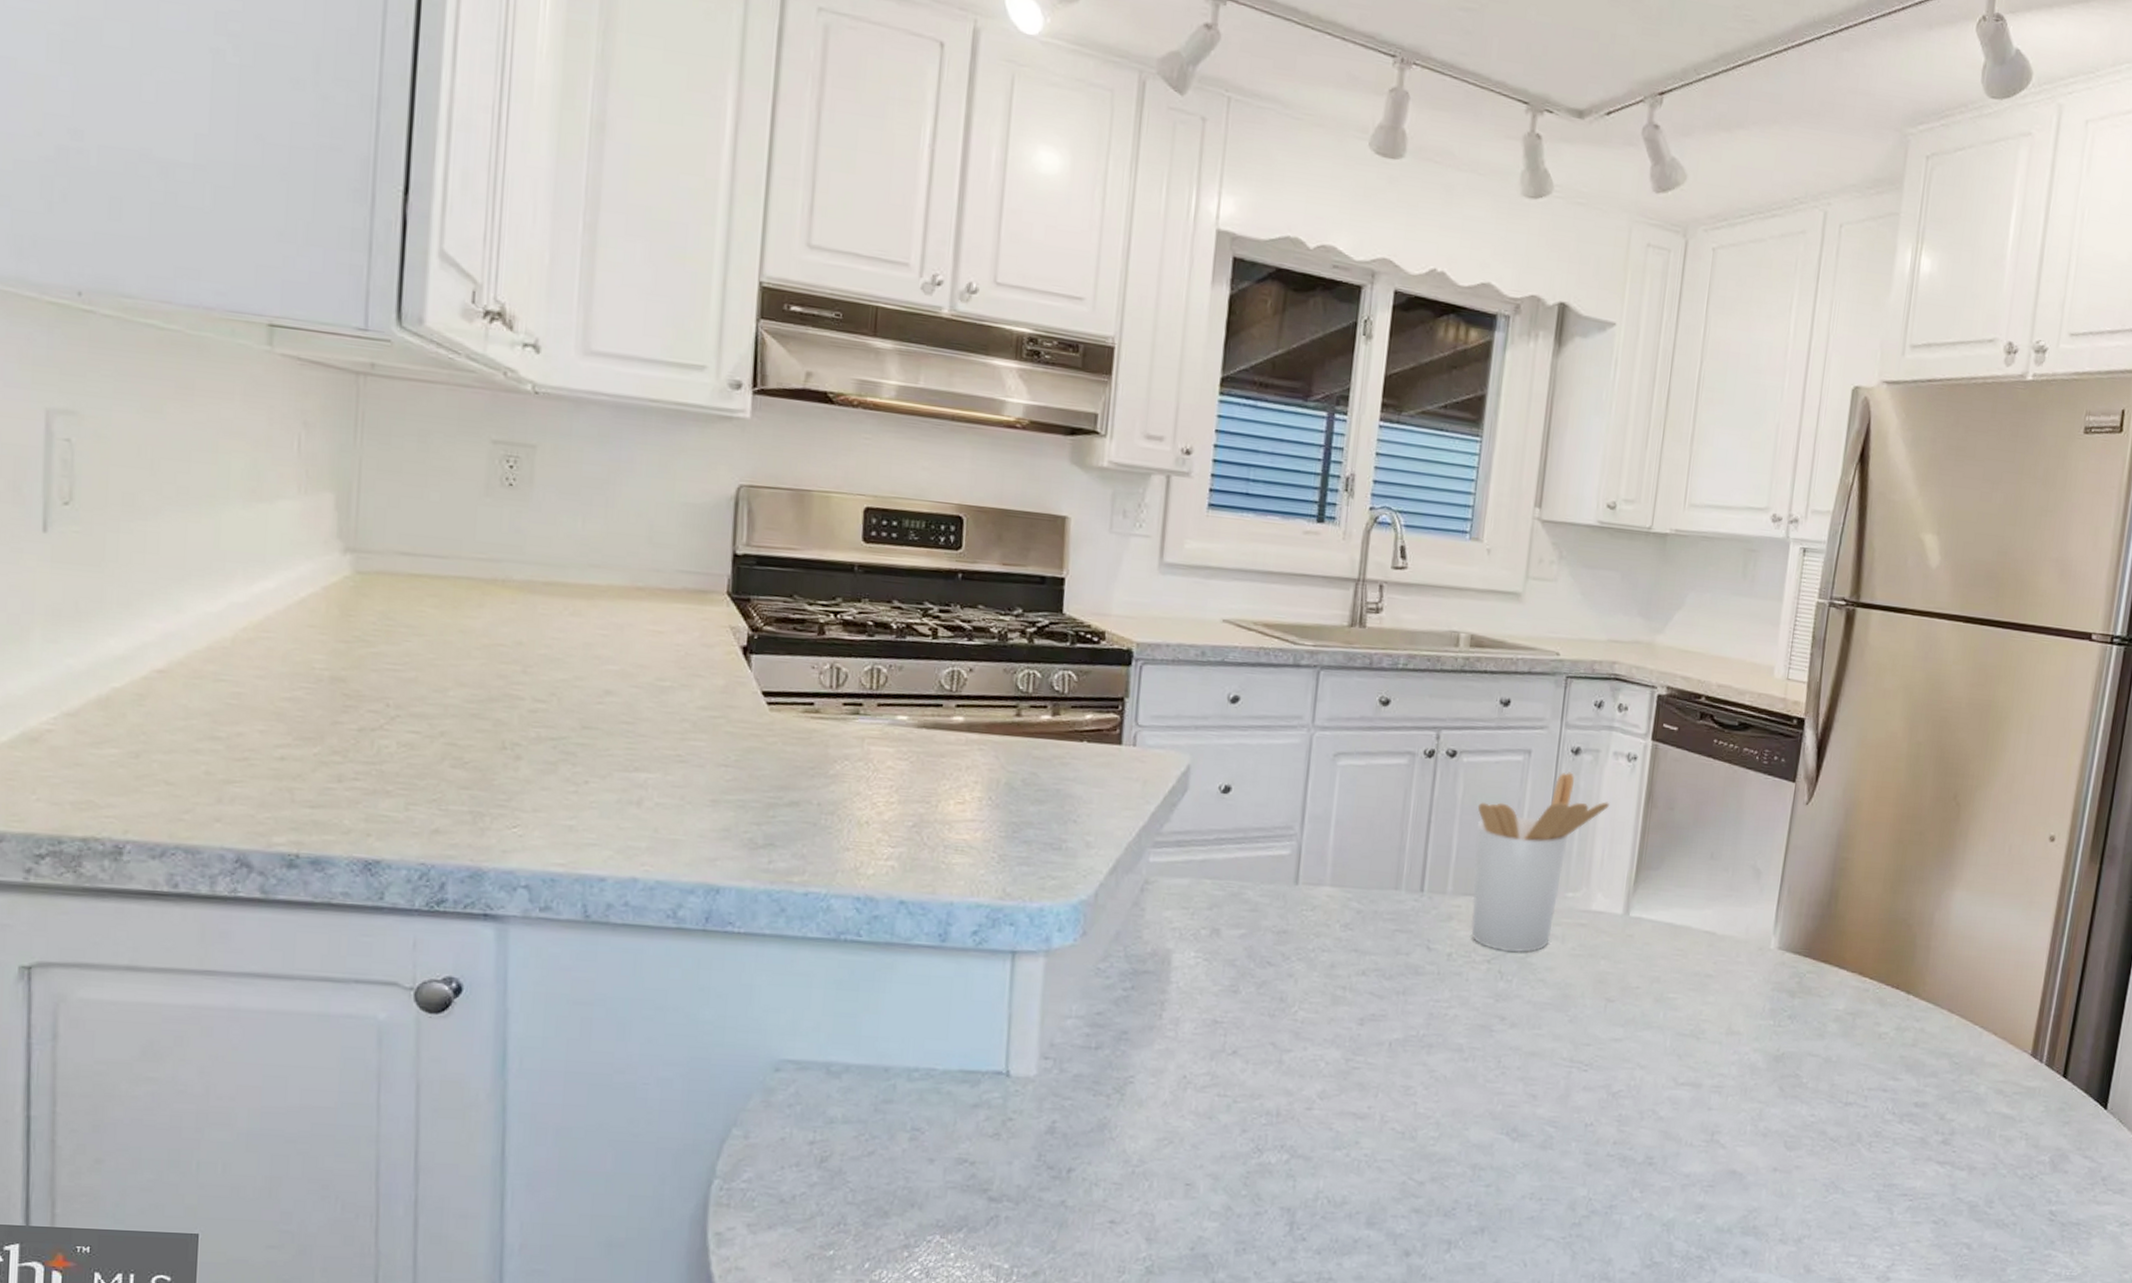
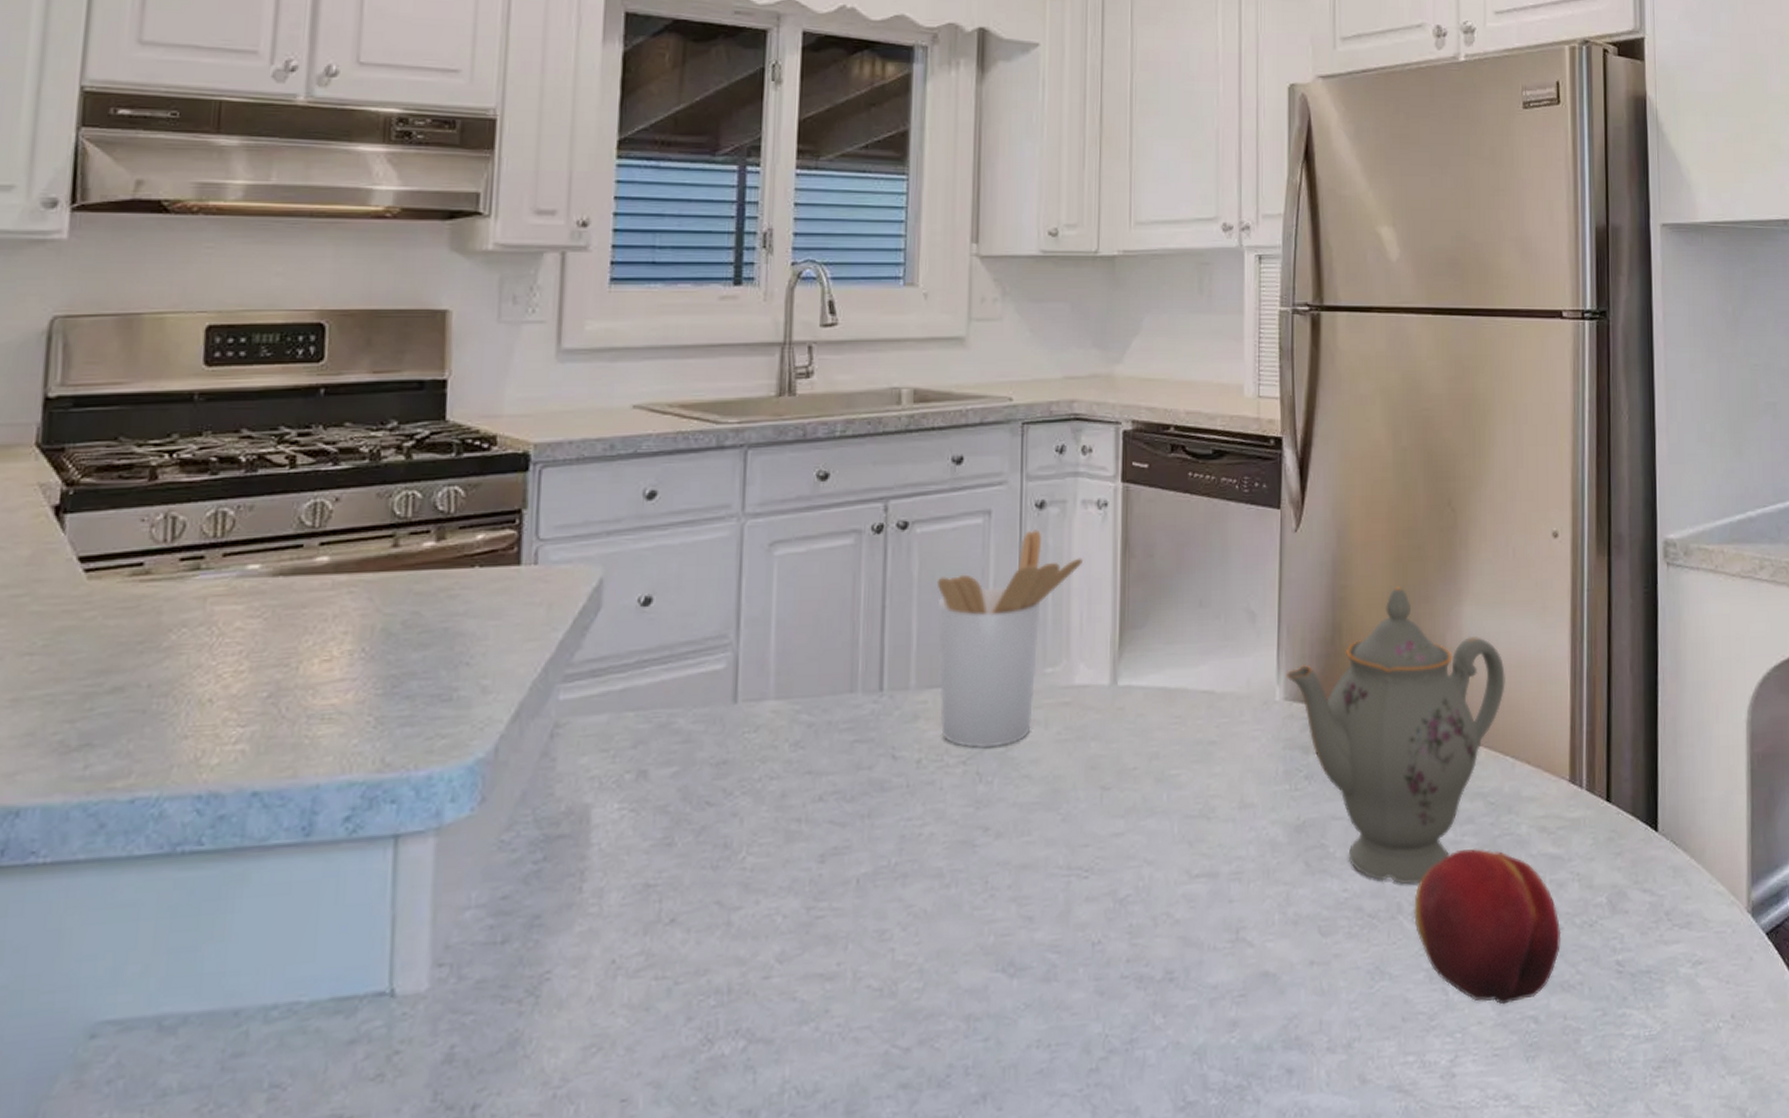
teapot: none [1782,865,1985,1120] -> present [1285,586,1505,885]
fruit: none [1871,1098,2003,1230] -> present [1414,848,1562,1005]

